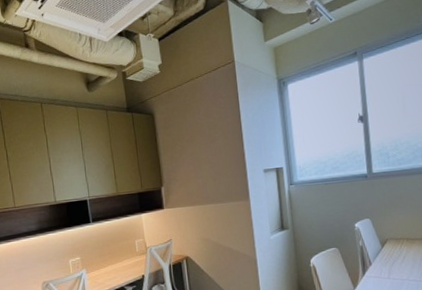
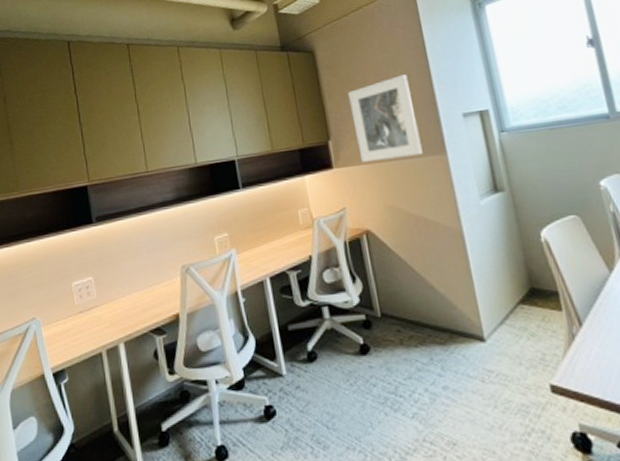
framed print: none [179,136,232,205] -> present [348,74,423,162]

